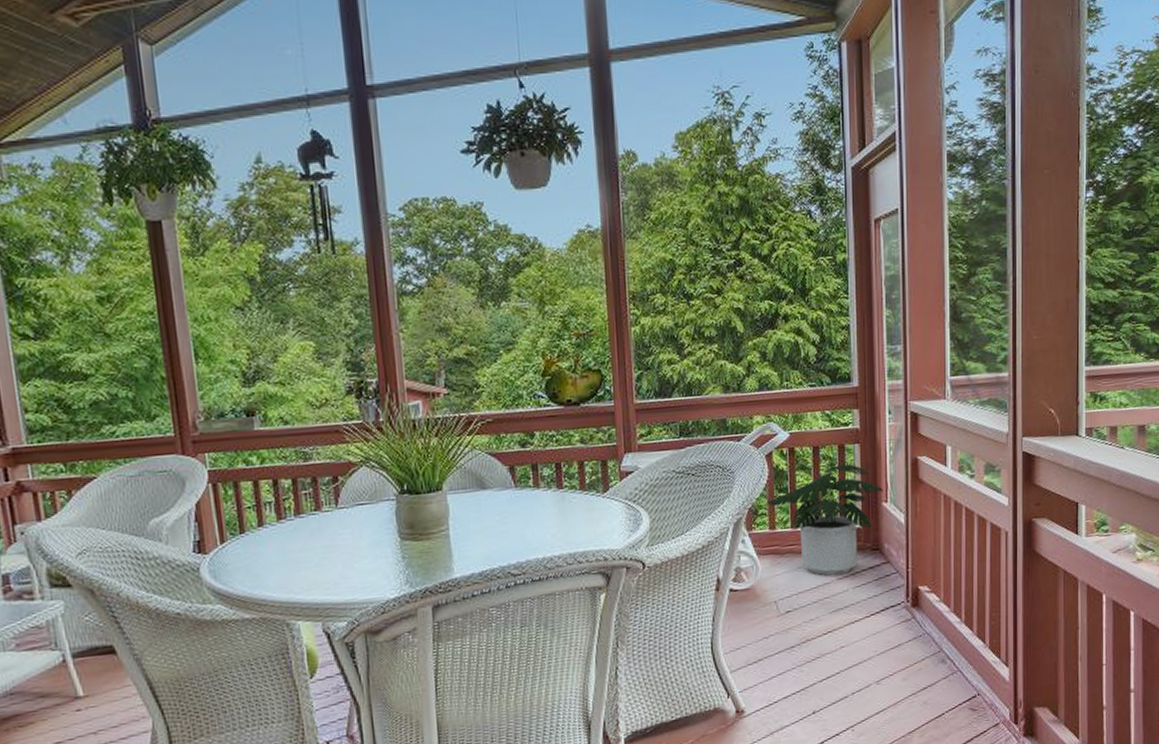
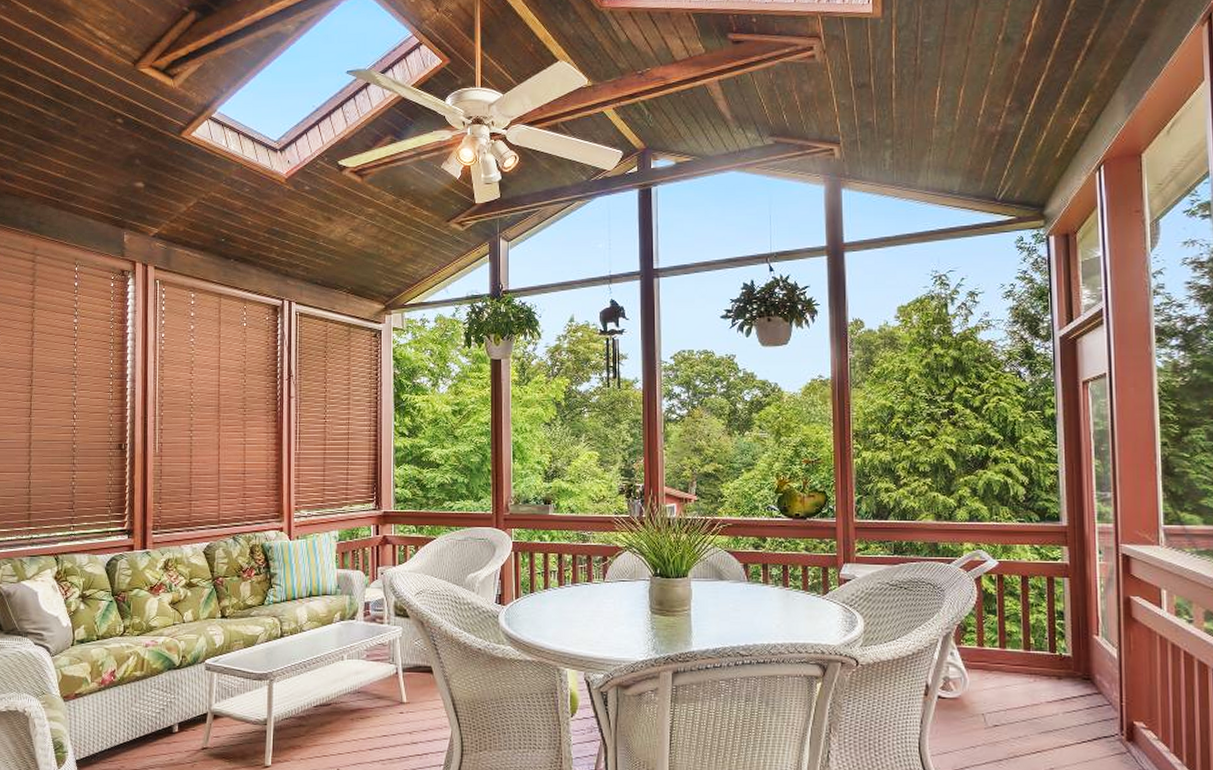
potted plant: present [766,464,883,576] -> none [975,595,1094,698]

